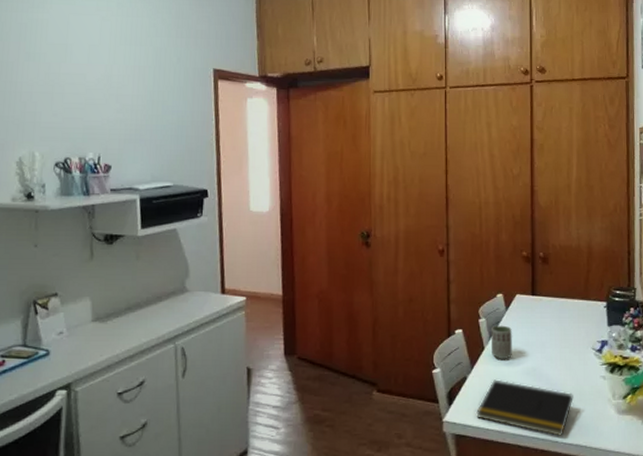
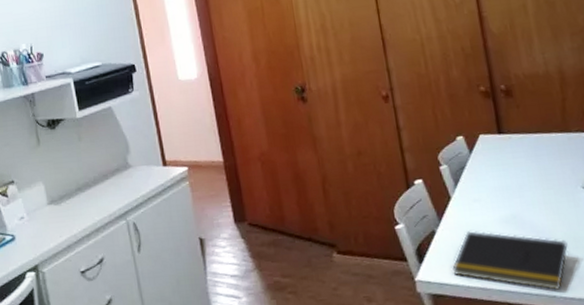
cup: present [492,325,512,359] -> none [456,170,485,209]

